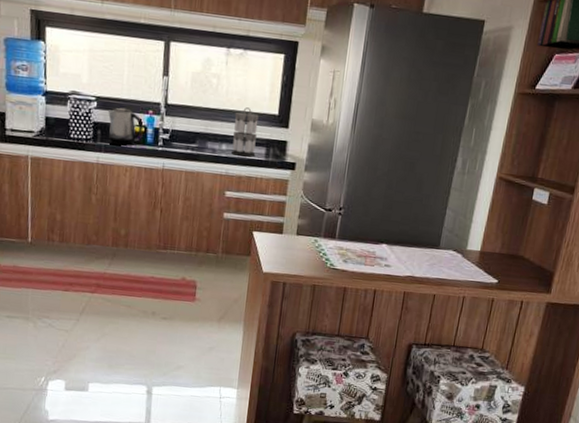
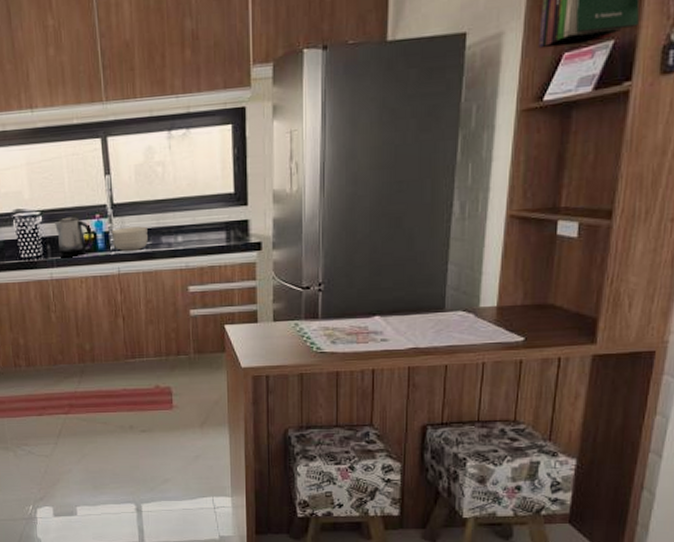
bowl: none [161,126,196,152] -> present [111,226,148,252]
spice rack: present [232,107,259,157] -> none [186,191,215,246]

